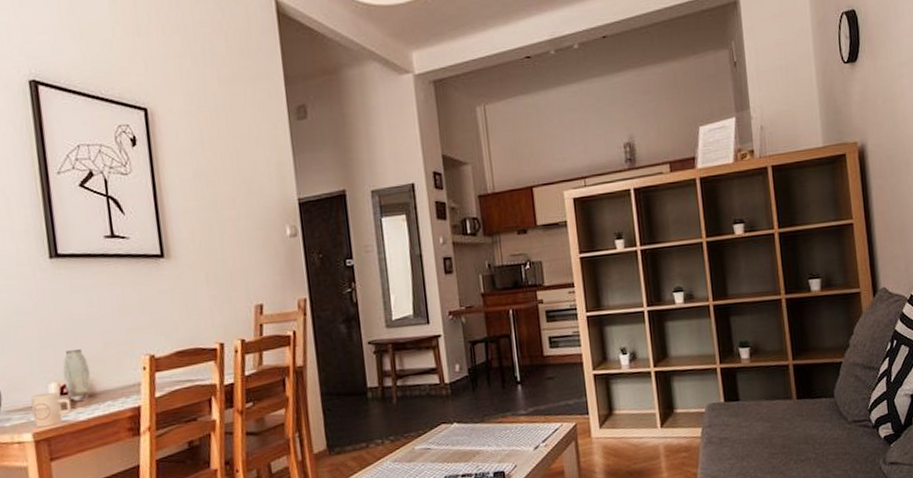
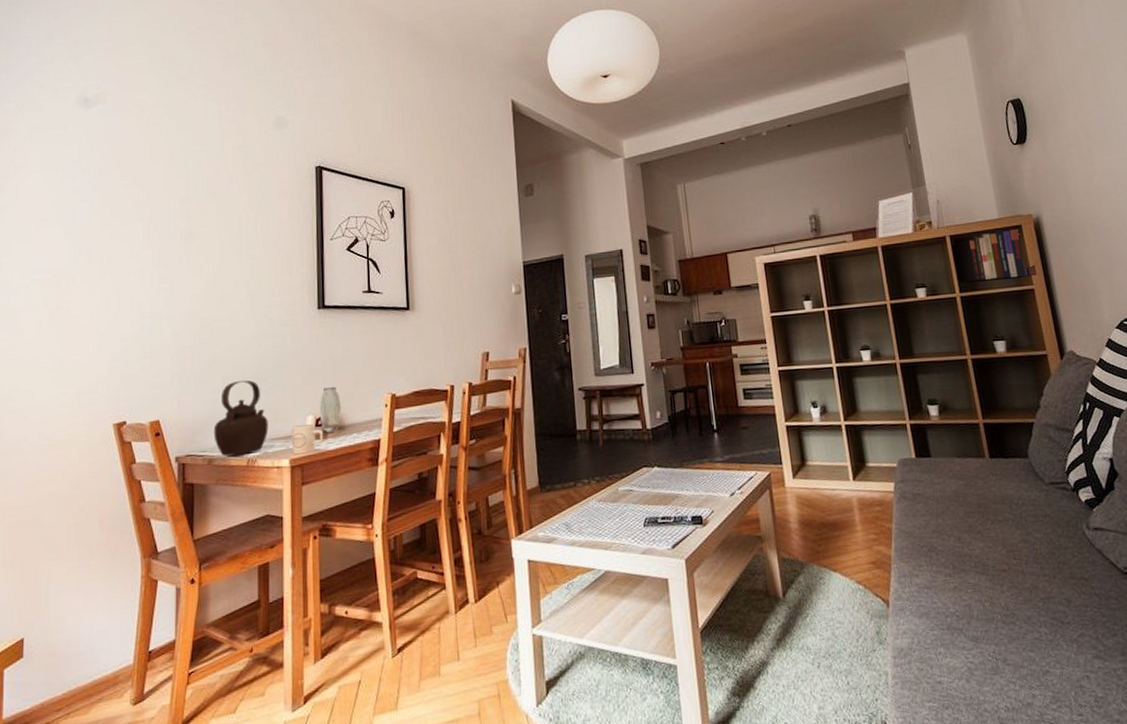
books: none [773,157,858,219] -> present [951,228,1038,284]

